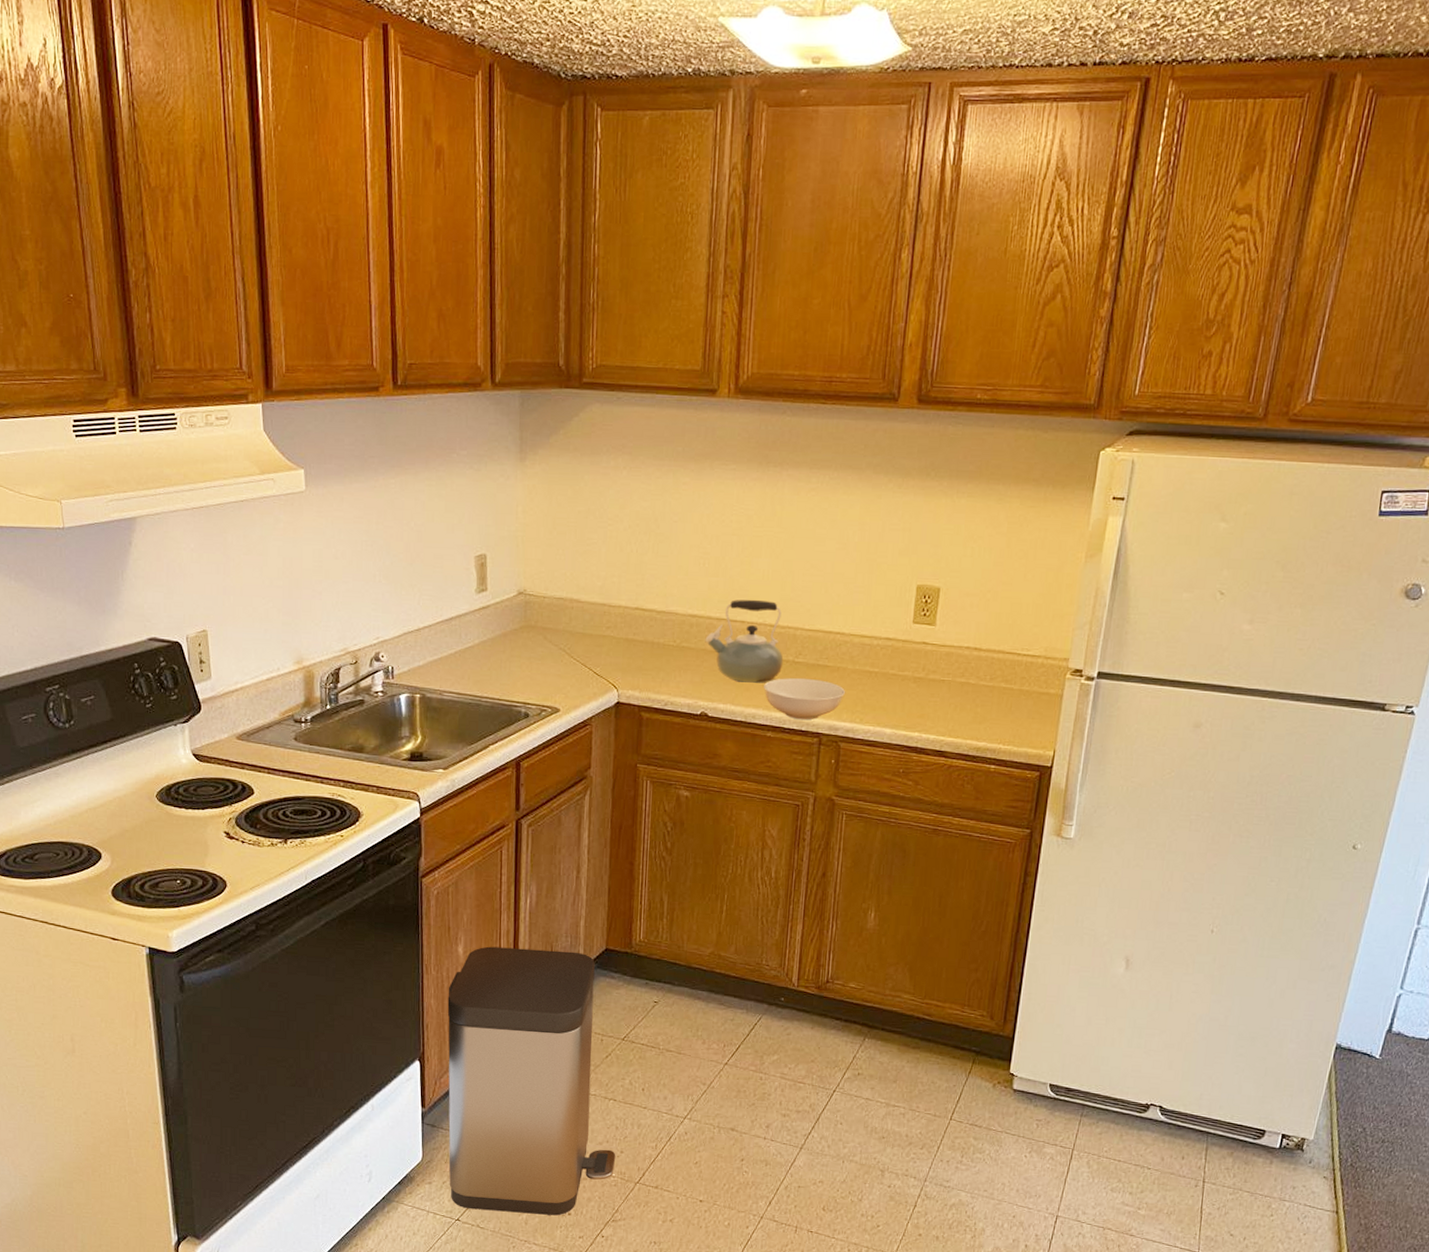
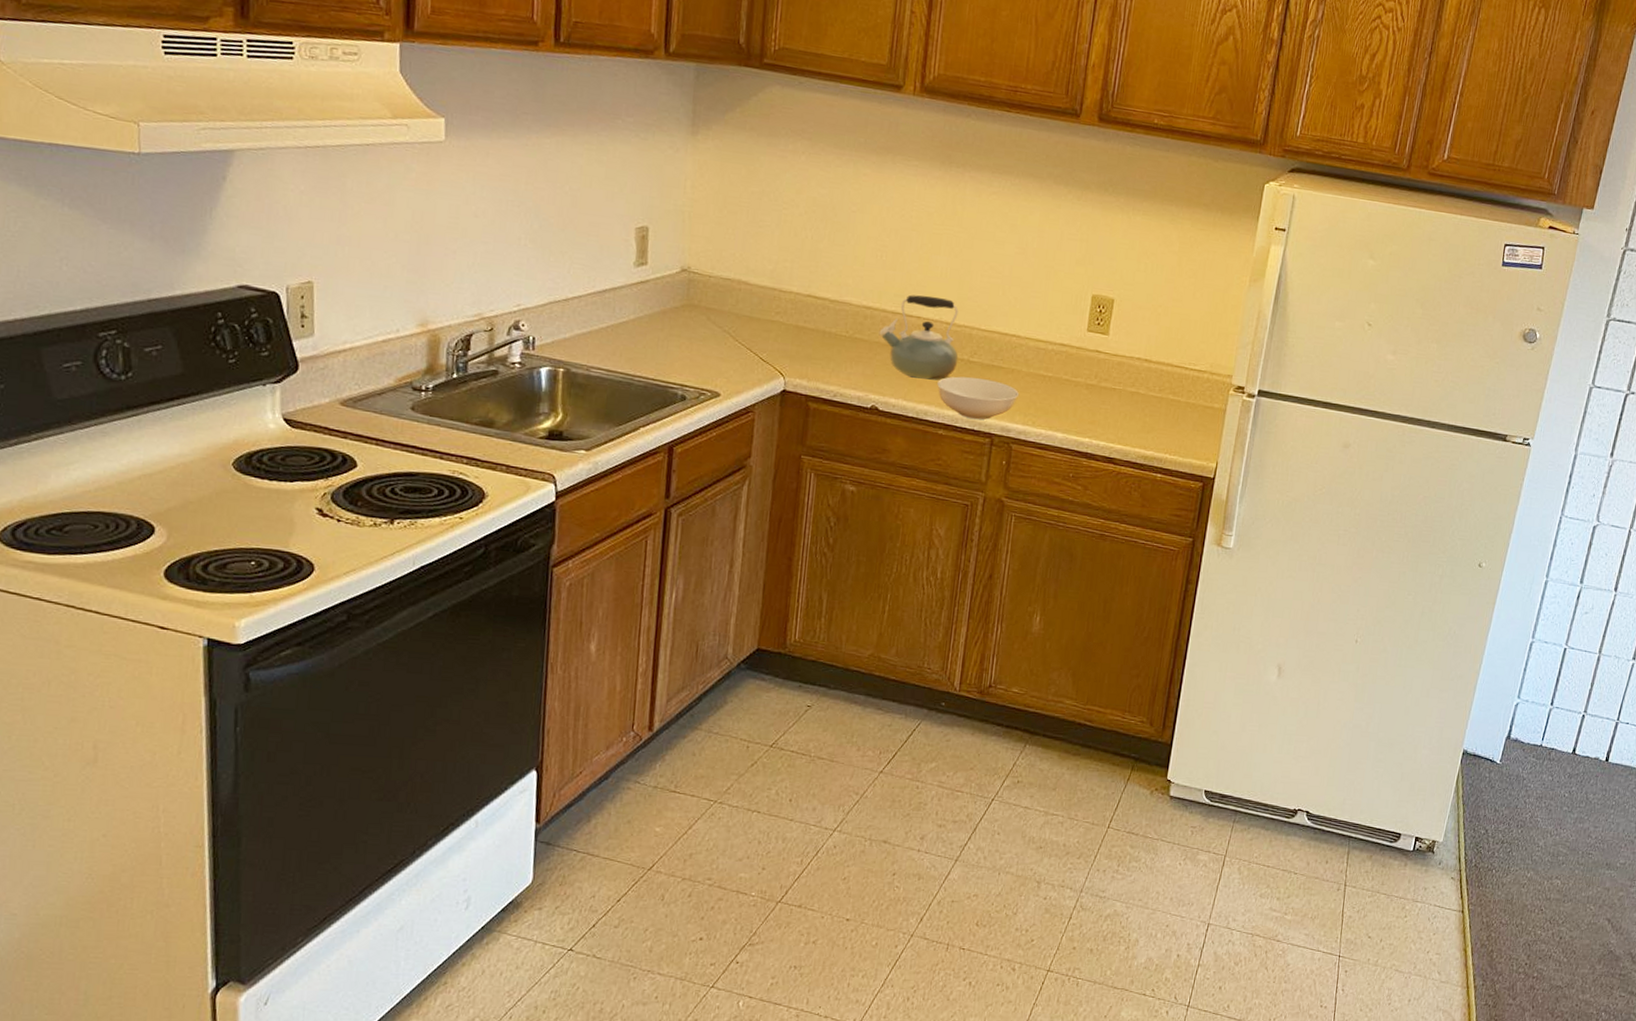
pedal bin: present [447,946,616,1216] -> none [563,644,757,941]

